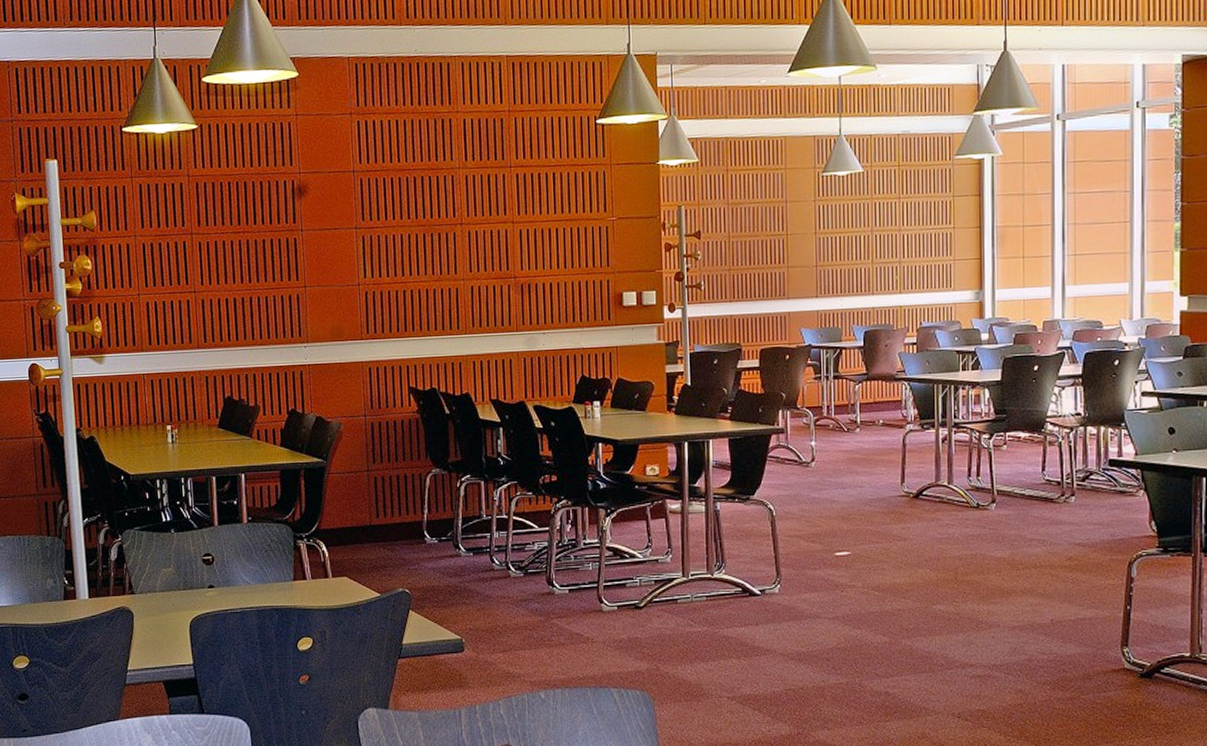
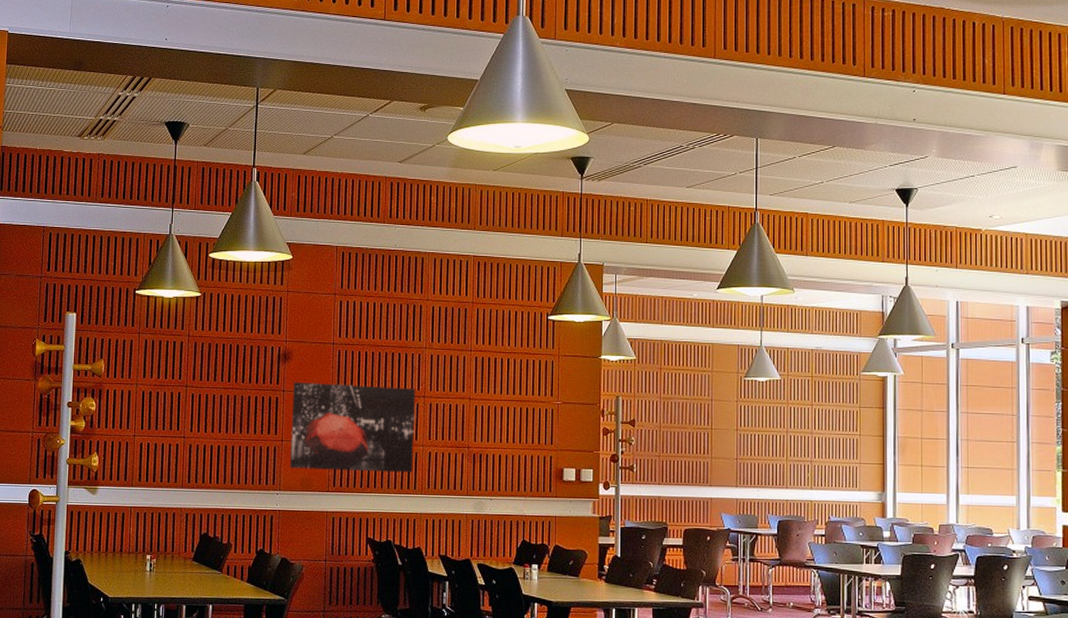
wall art: none [312,215,455,317] -> present [290,382,416,473]

